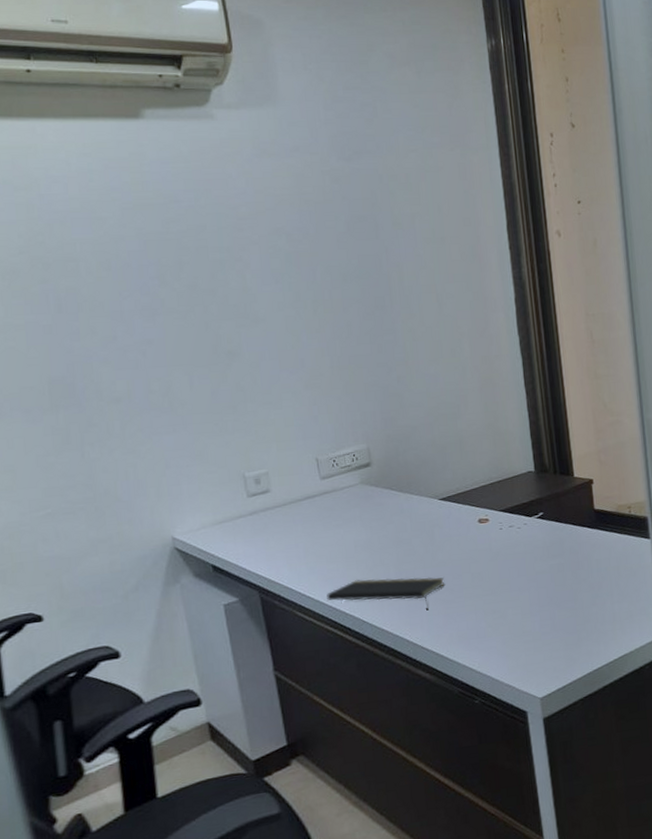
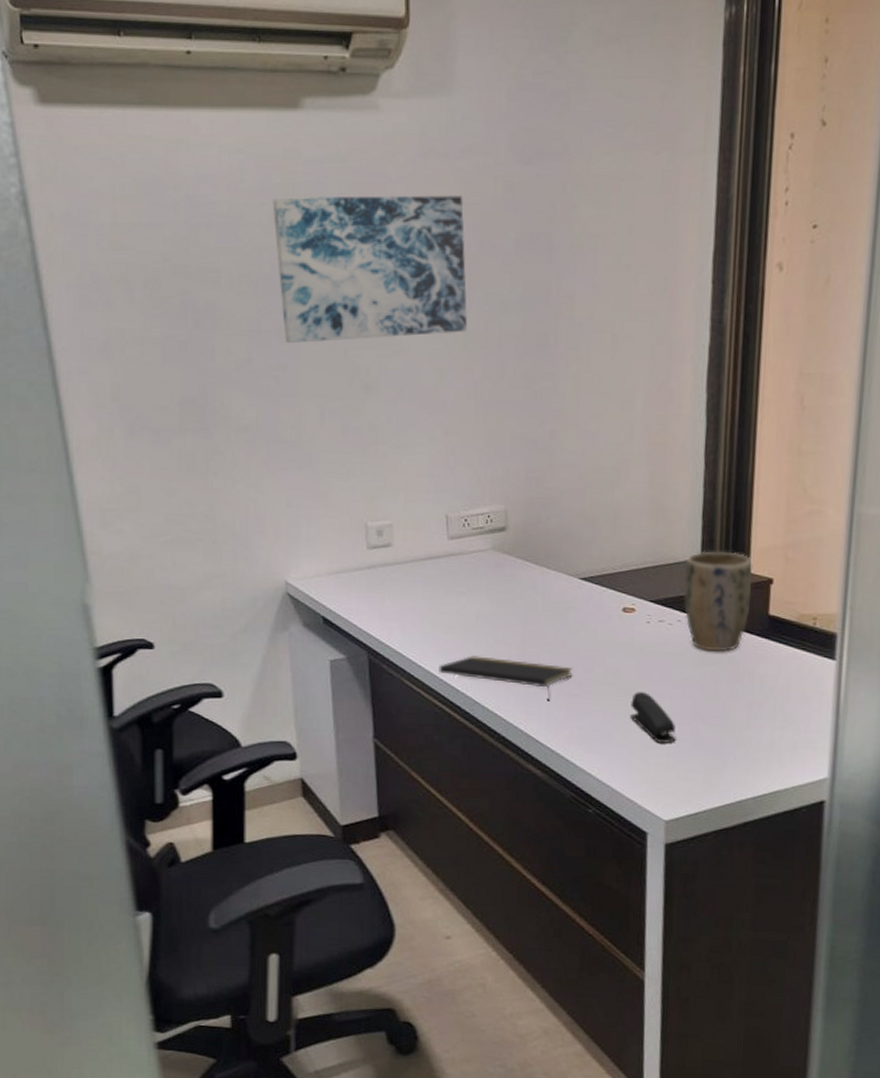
wall art: none [123,187,315,320] -> present [272,195,468,343]
stapler: none [497,589,538,631] -> present [630,692,676,743]
plant pot: none [523,461,580,547] -> present [683,551,752,652]

